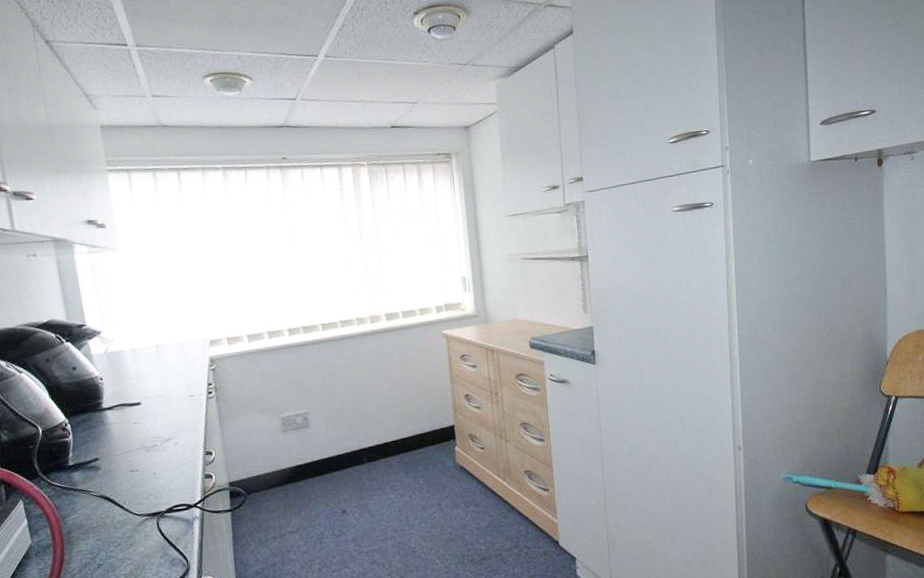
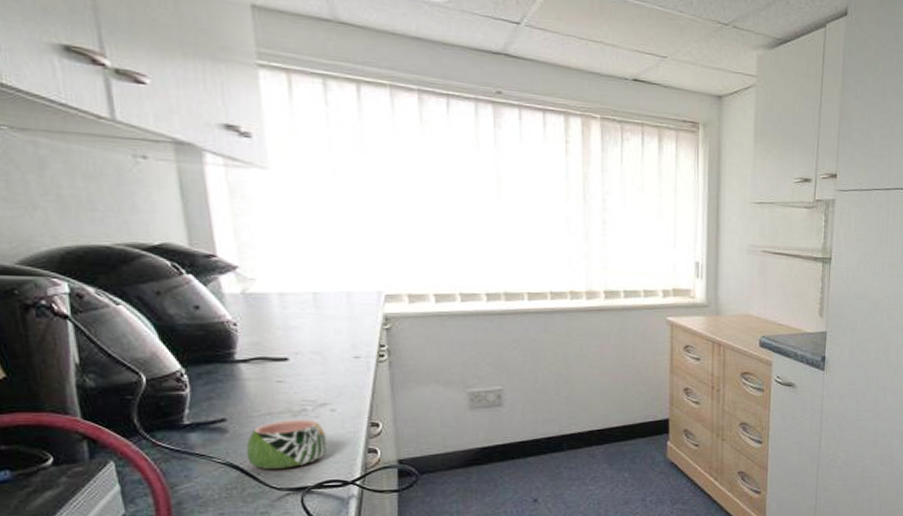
mug: none [114,453,174,499] -> present [246,419,328,469]

